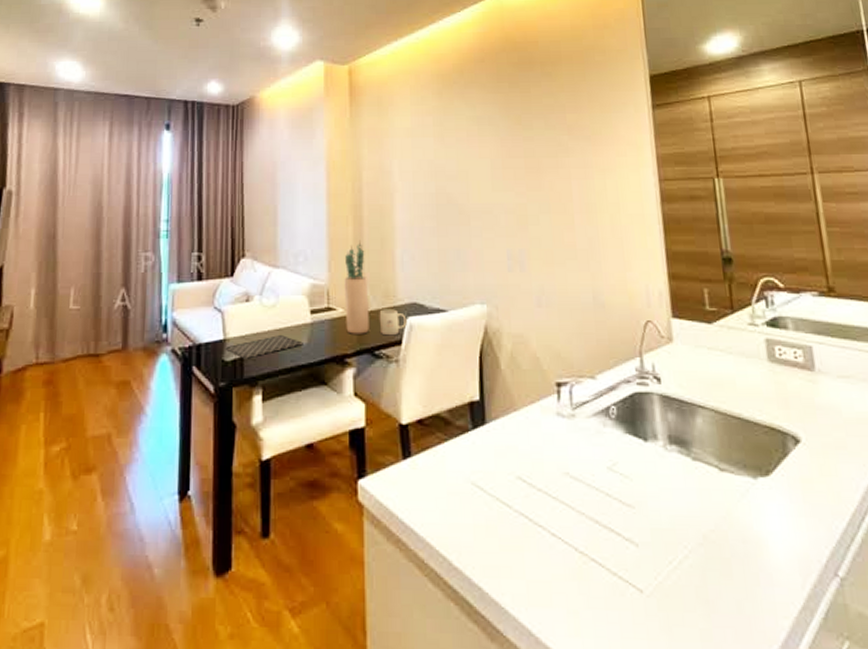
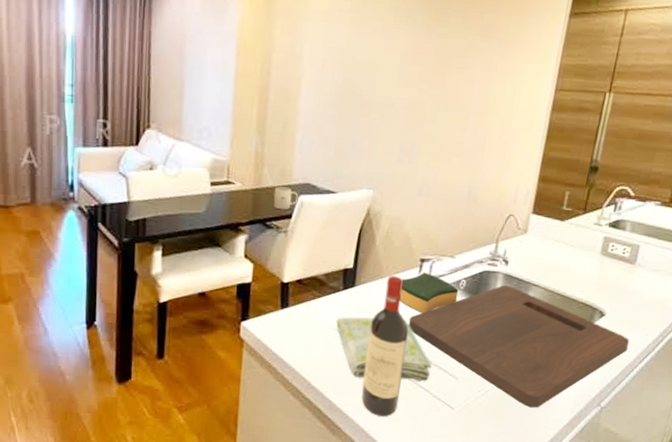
placemat: present [225,335,303,359] -> none [129,202,202,220]
vase: present [344,241,369,334] -> none [242,122,267,207]
towel: none [470,463,602,552] -> present [336,317,432,382]
wine bottle: none [512,407,569,609] -> present [361,276,408,417]
sponge: none [539,399,612,454] -> present [400,272,459,314]
cutting board: none [558,409,846,585] -> present [408,285,630,408]

